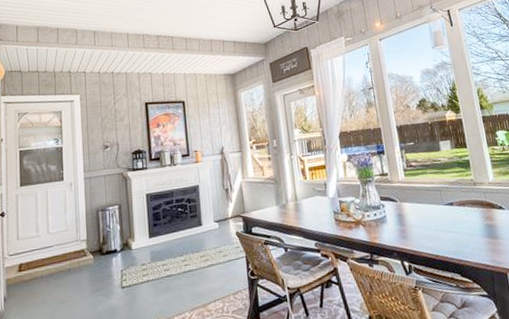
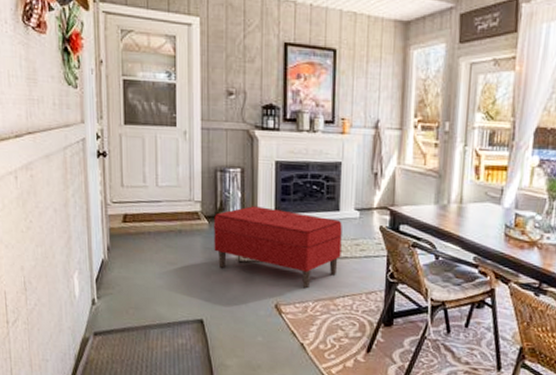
bench: none [97,233,208,301] -> present [213,206,342,289]

